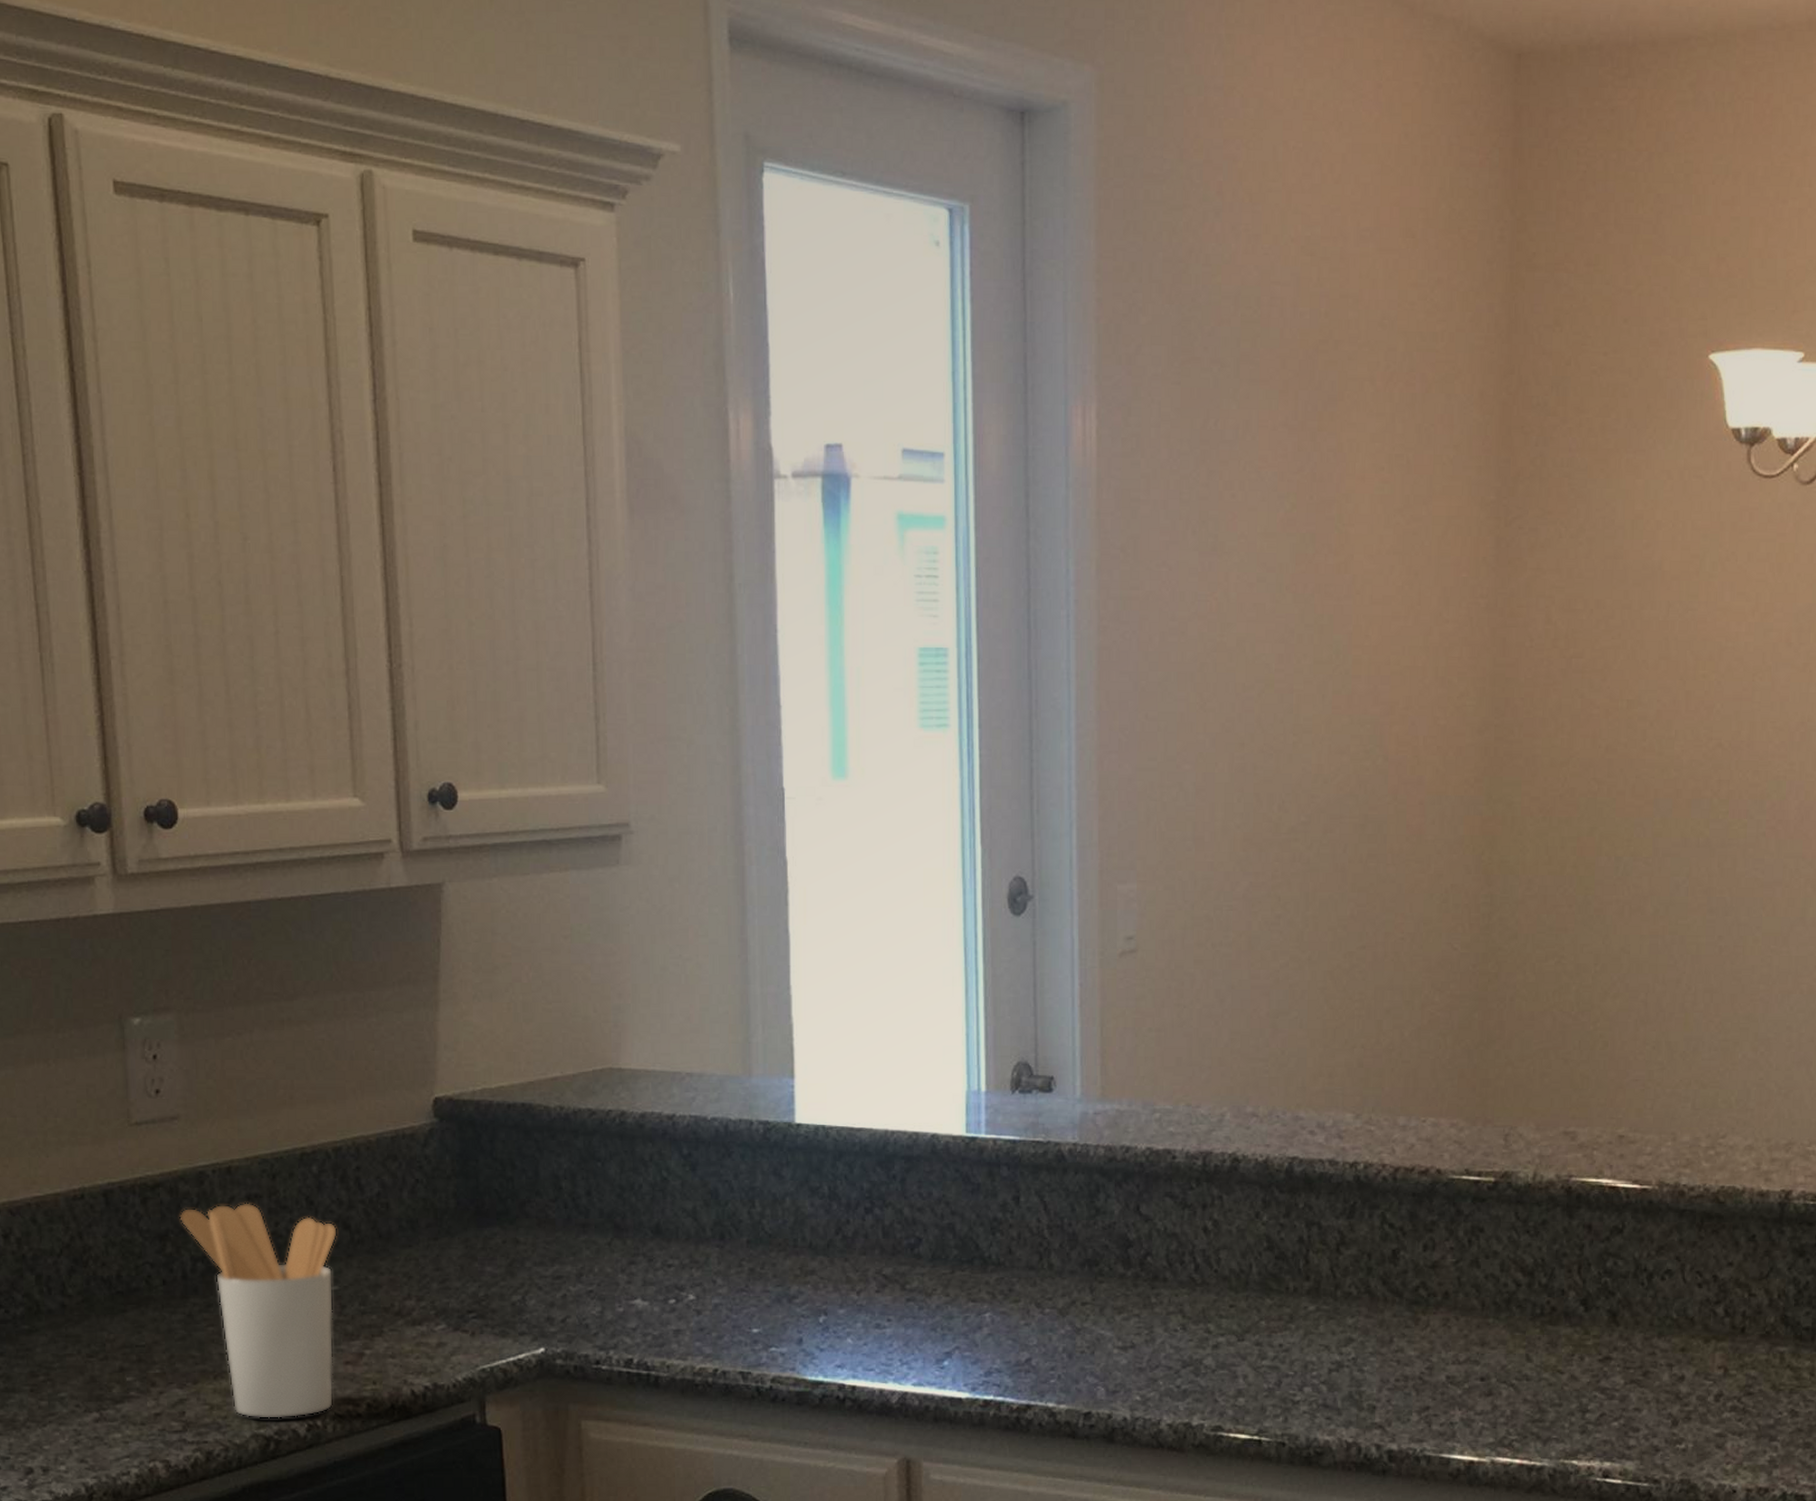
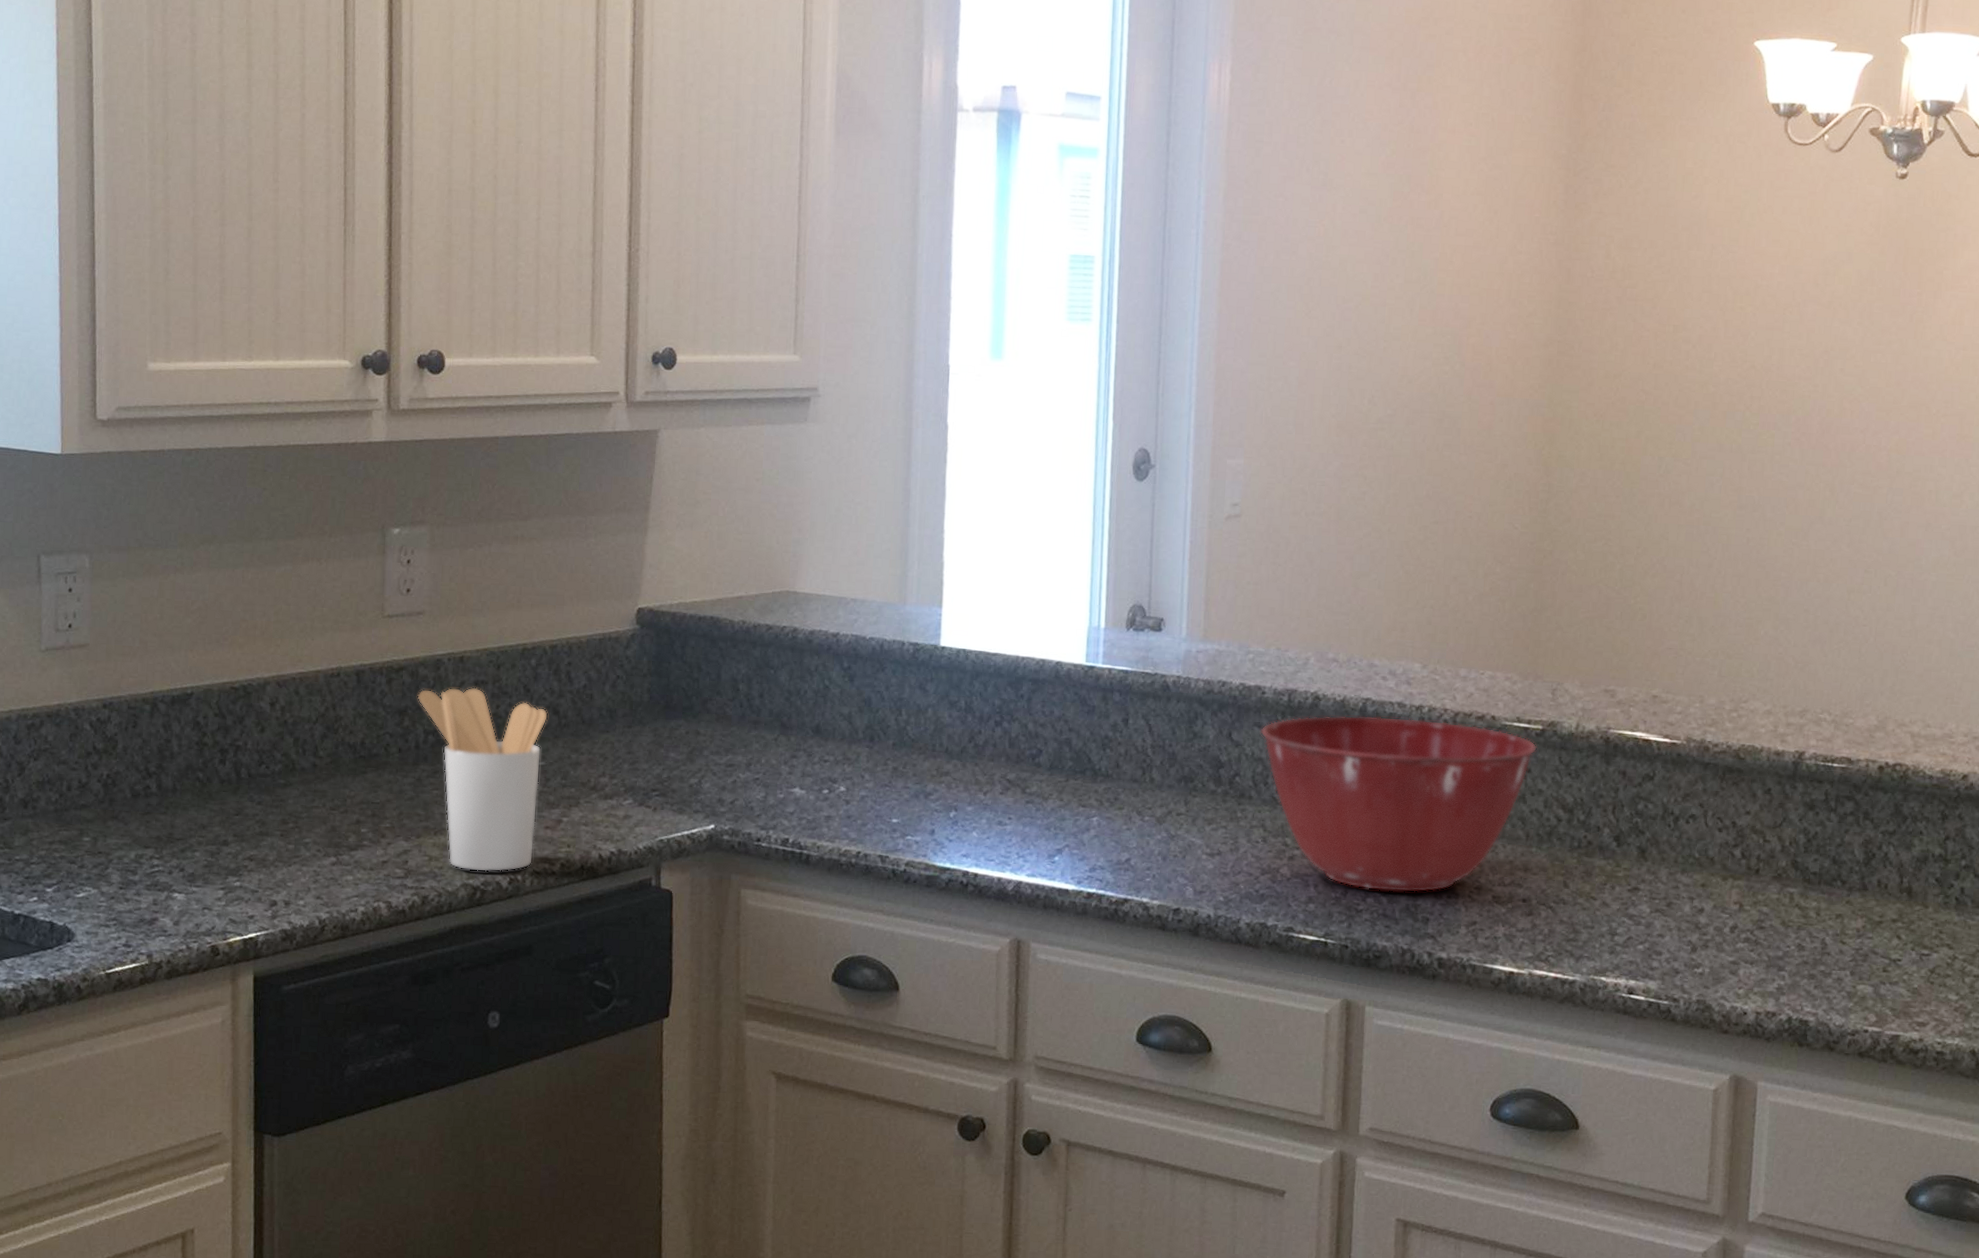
mixing bowl: none [1173,1178,1490,1378] -> present [1260,715,1537,893]

